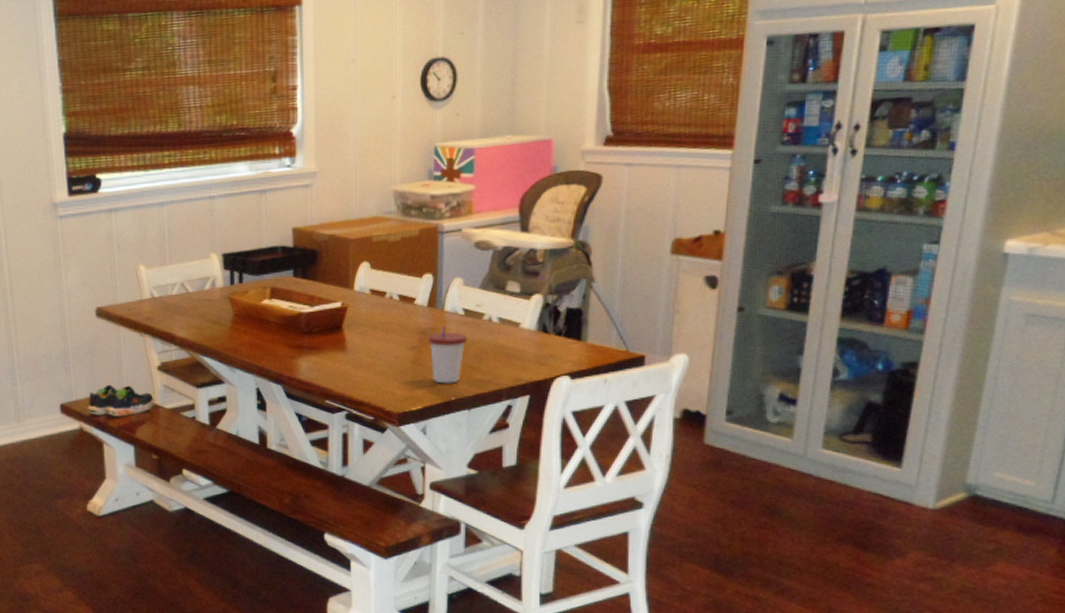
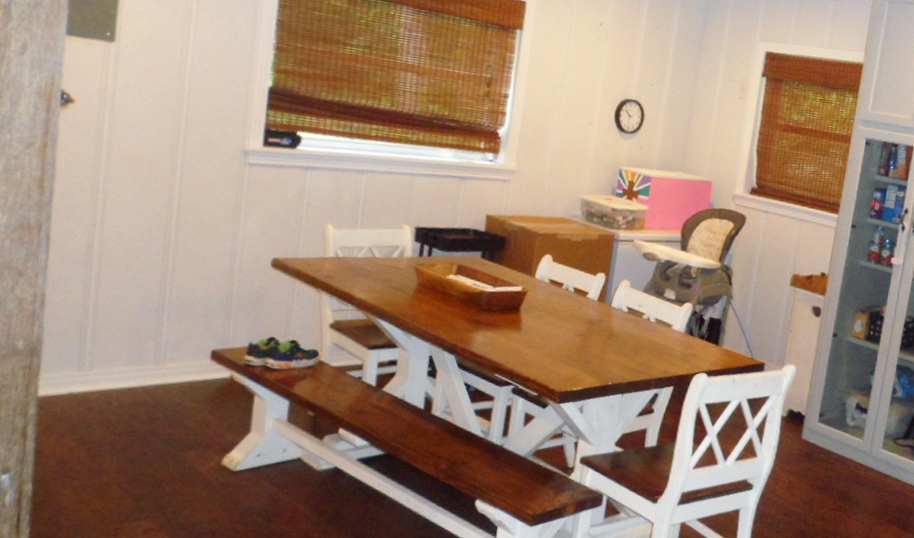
cup: present [427,326,468,384] -> none [594,320,629,370]

